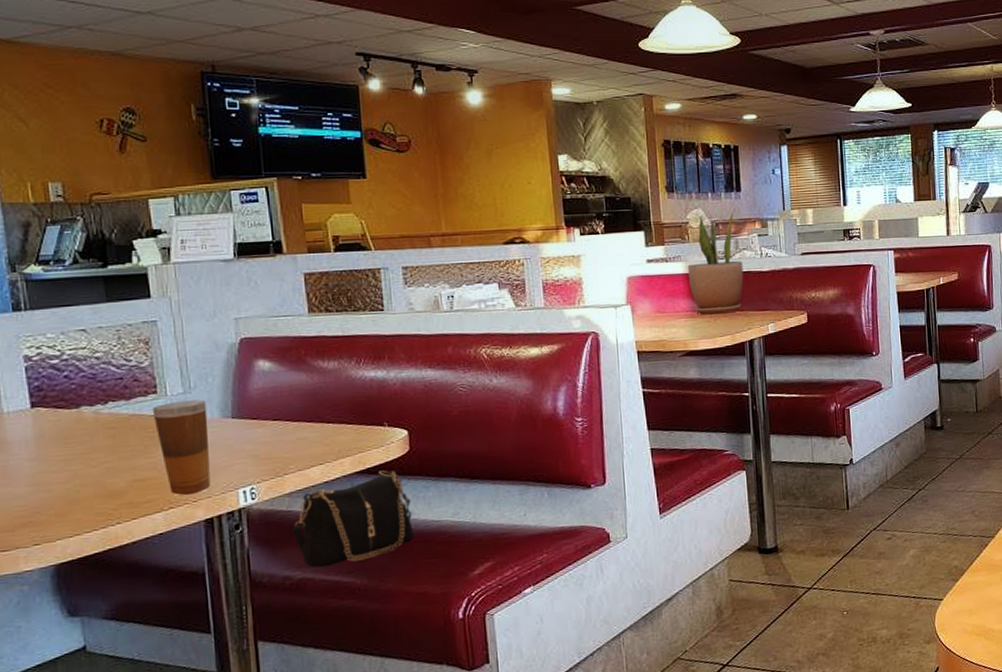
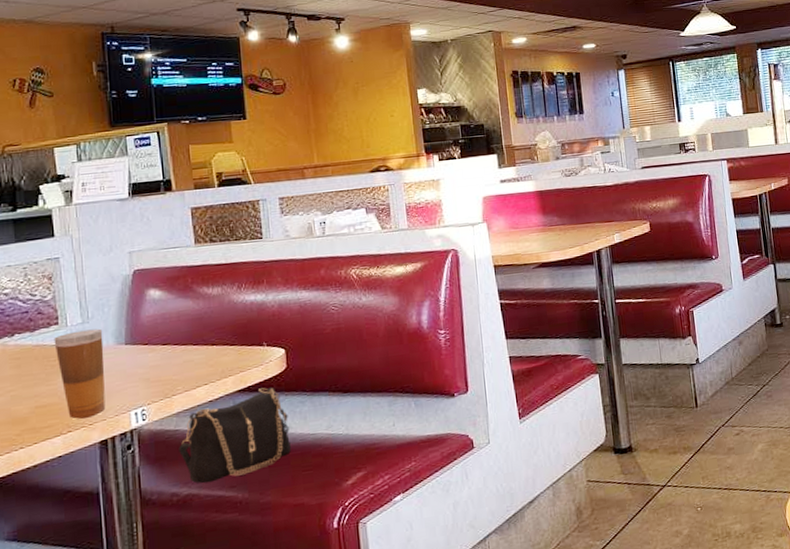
potted plant: present [687,209,744,315] -> none [537,130,590,228]

